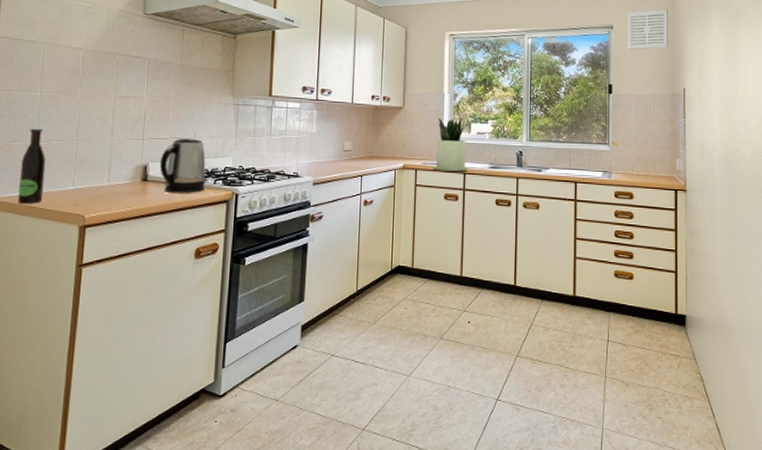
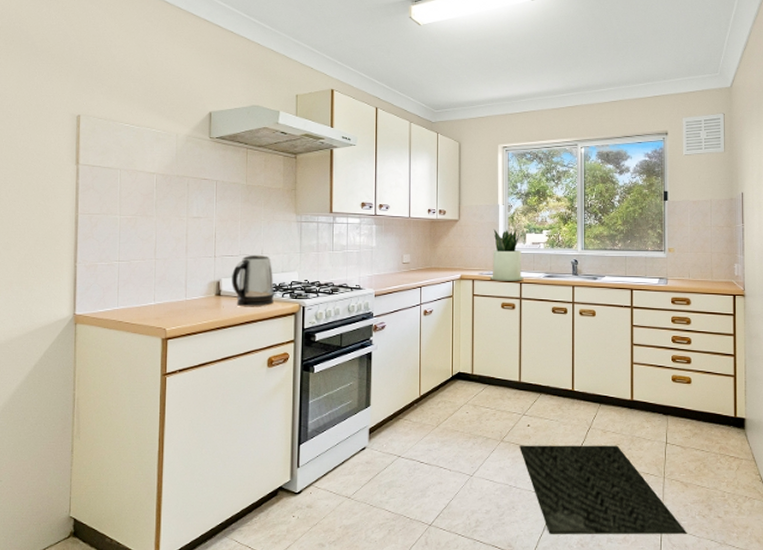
bottle: present [18,128,46,205] -> none [106,248,129,320]
door mat: none [459,343,627,438] -> present [519,445,687,534]

